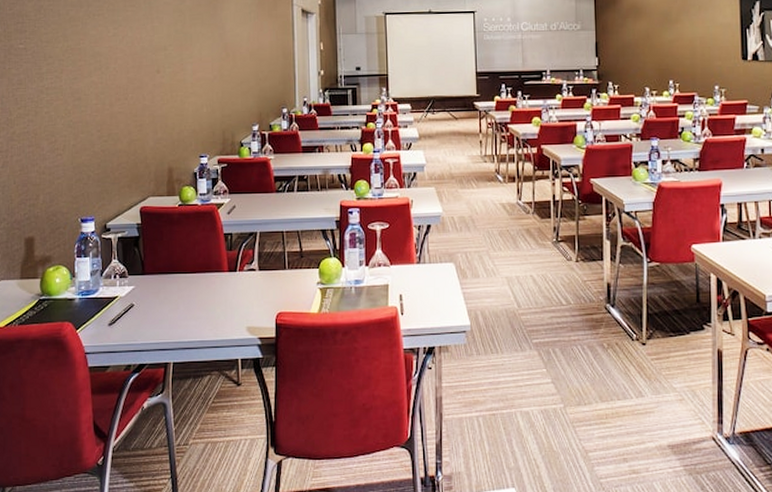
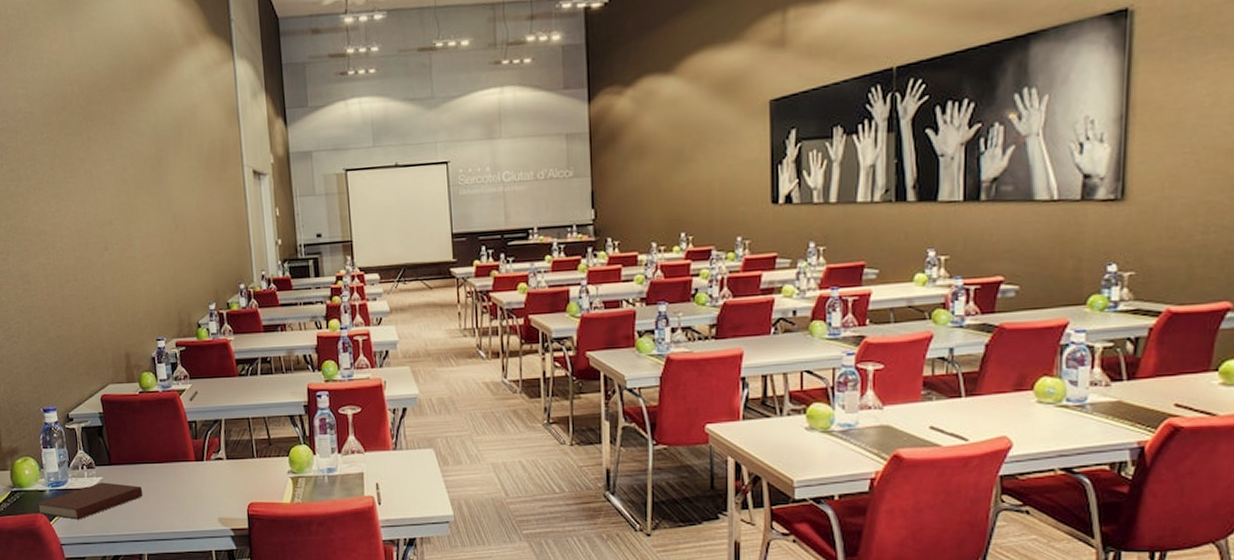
notebook: none [65,291,174,328] -> present [37,482,143,520]

